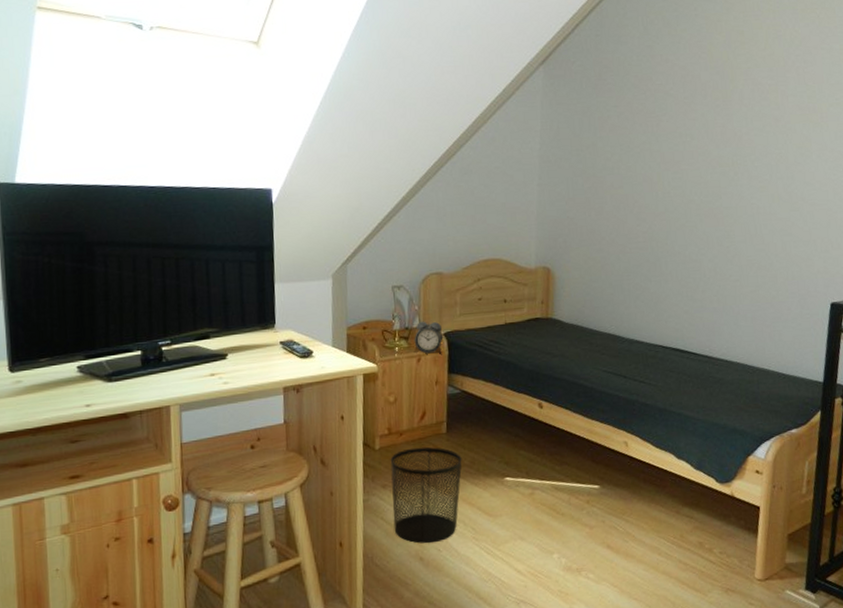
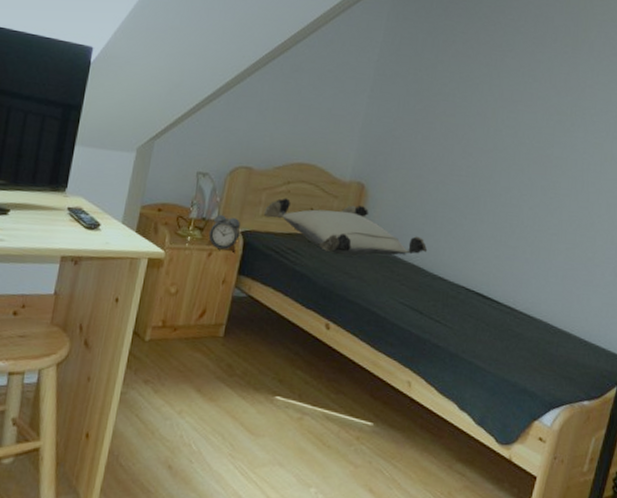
waste bin: present [390,446,462,543] -> none [147,346,235,452]
pillow: none [461,287,620,338] -> present [263,198,428,257]

